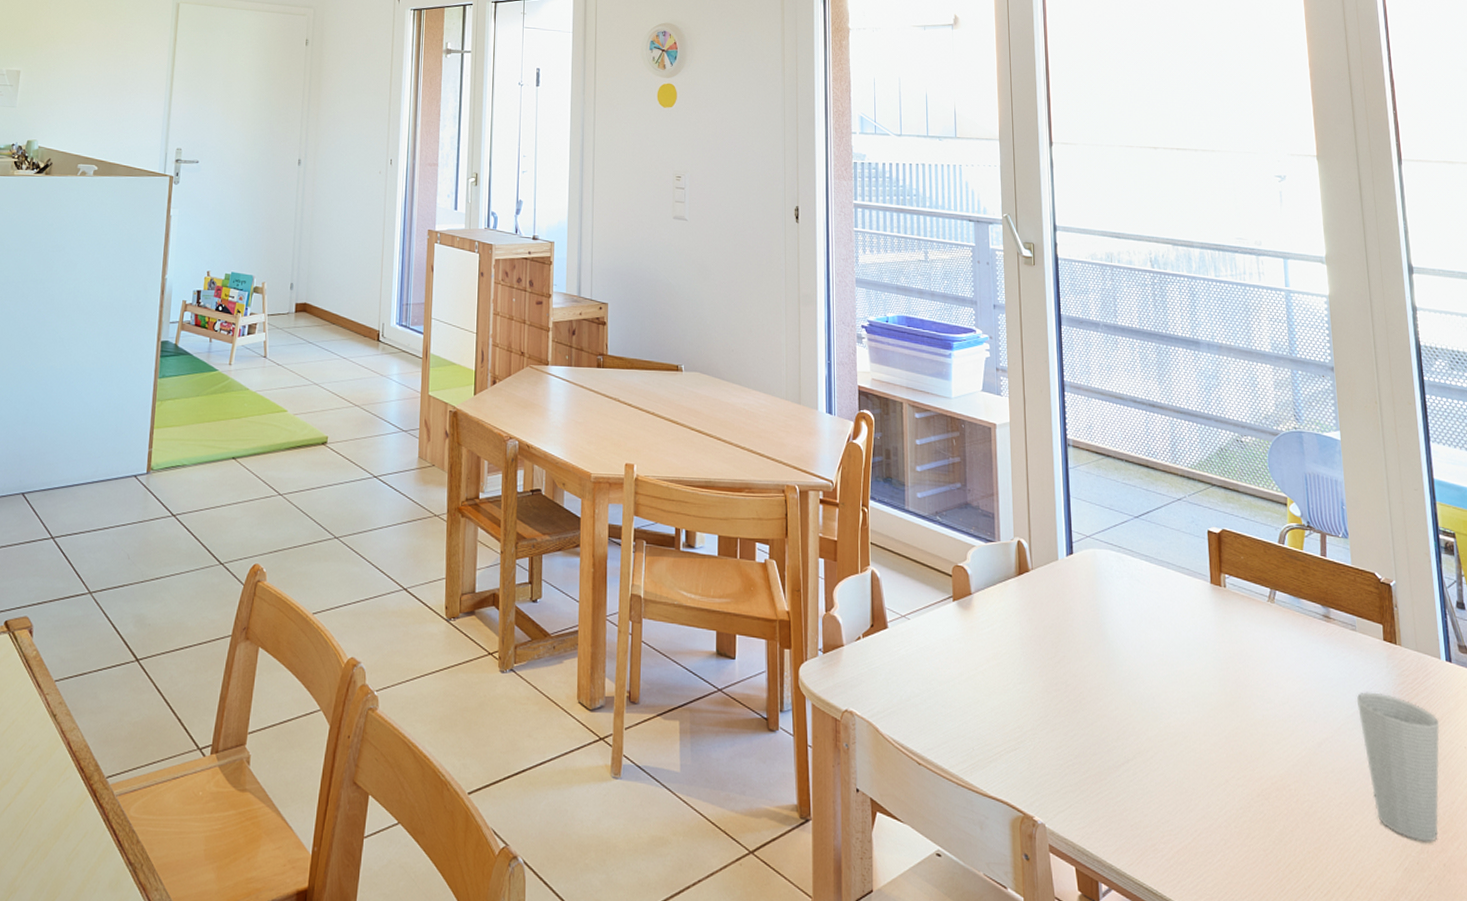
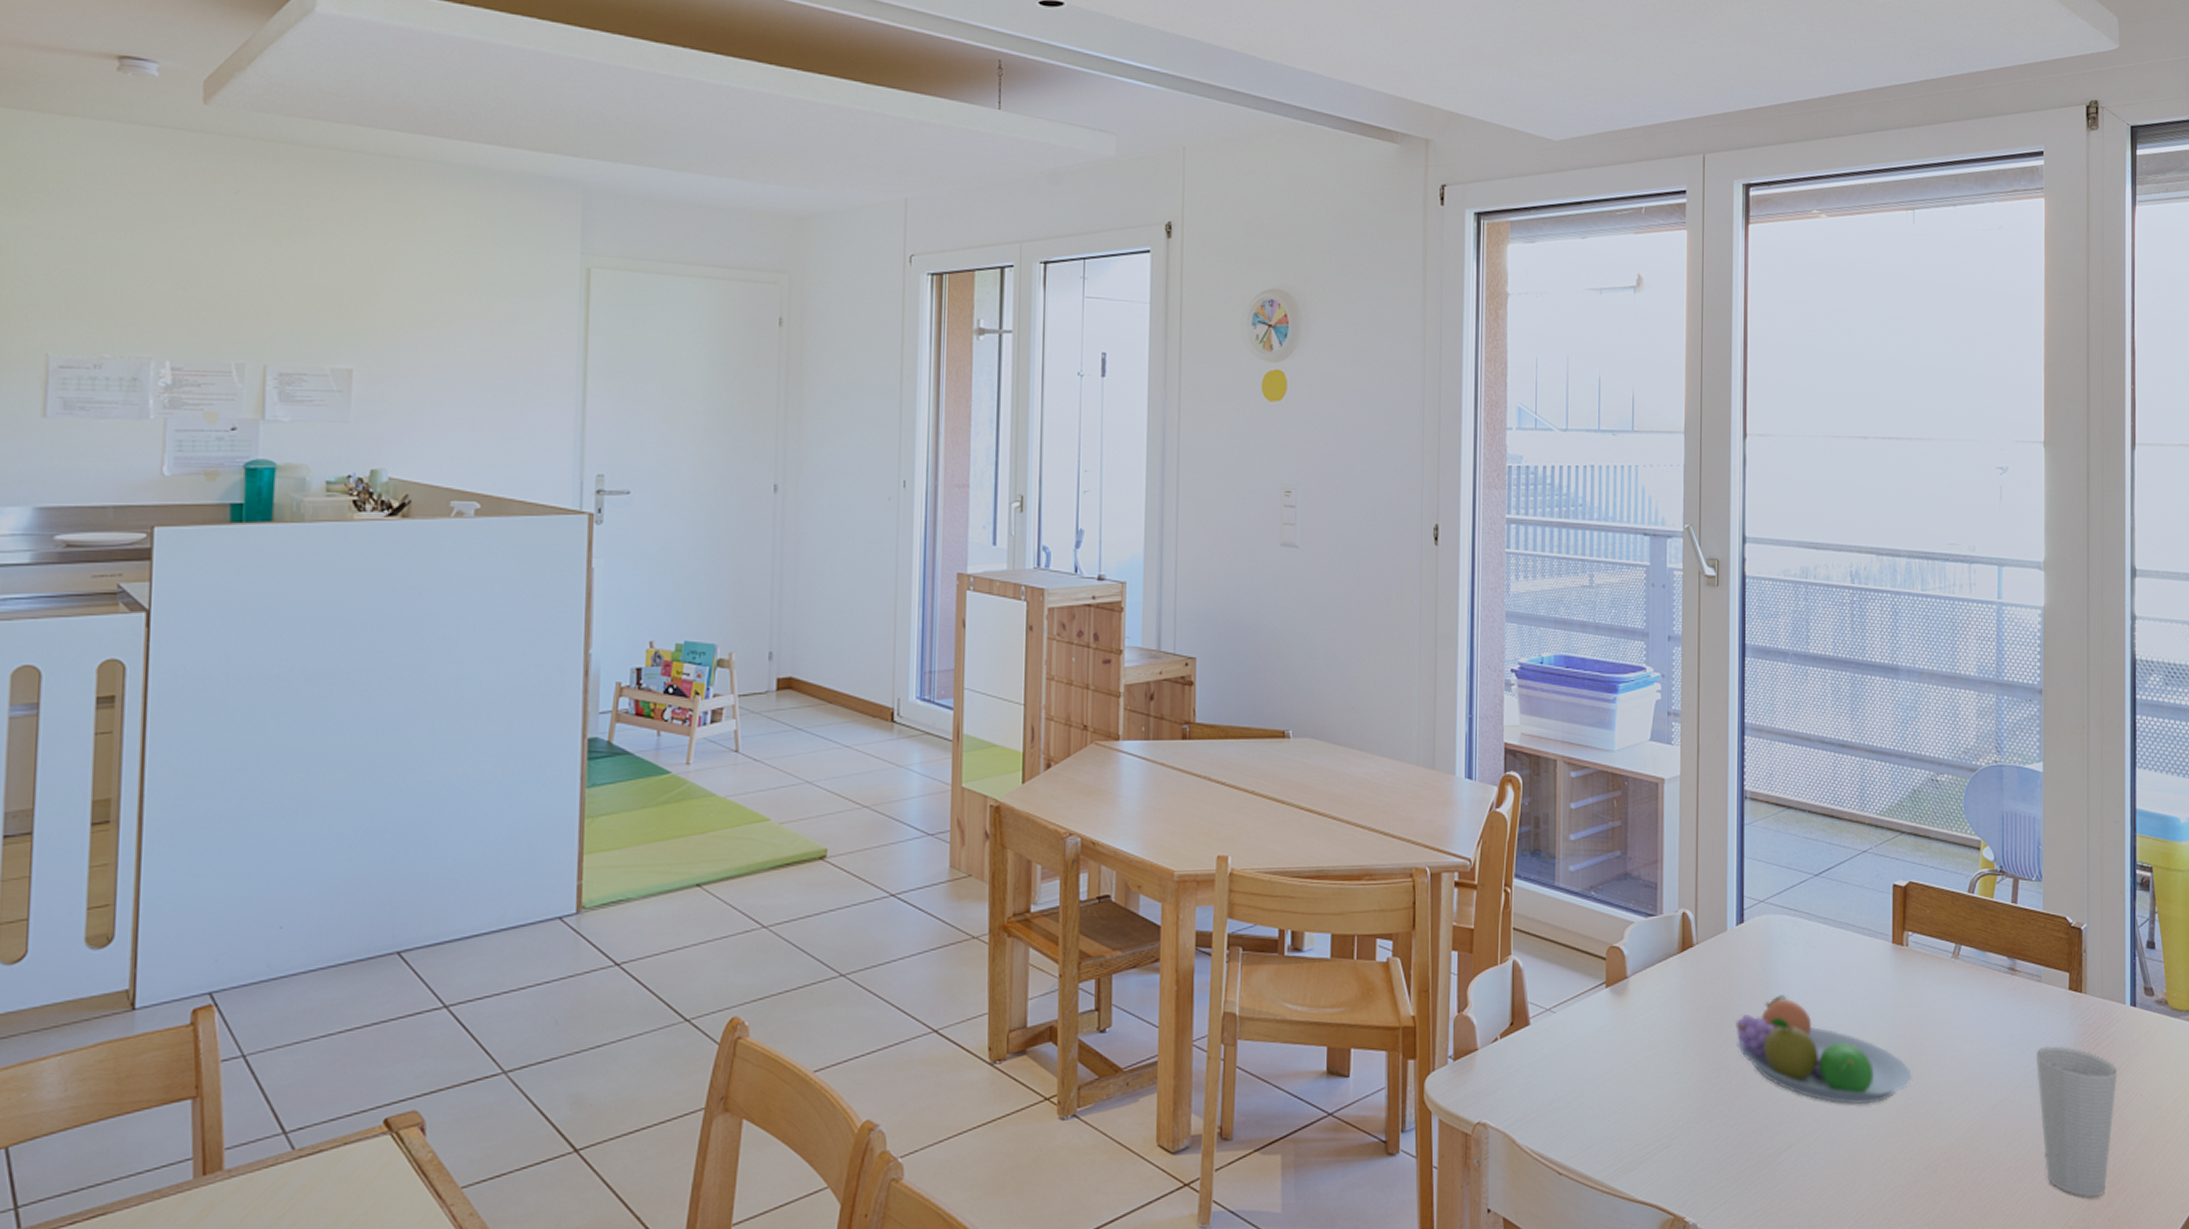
fruit bowl: none [1071,622,1238,730] -> present [1736,995,1912,1104]

